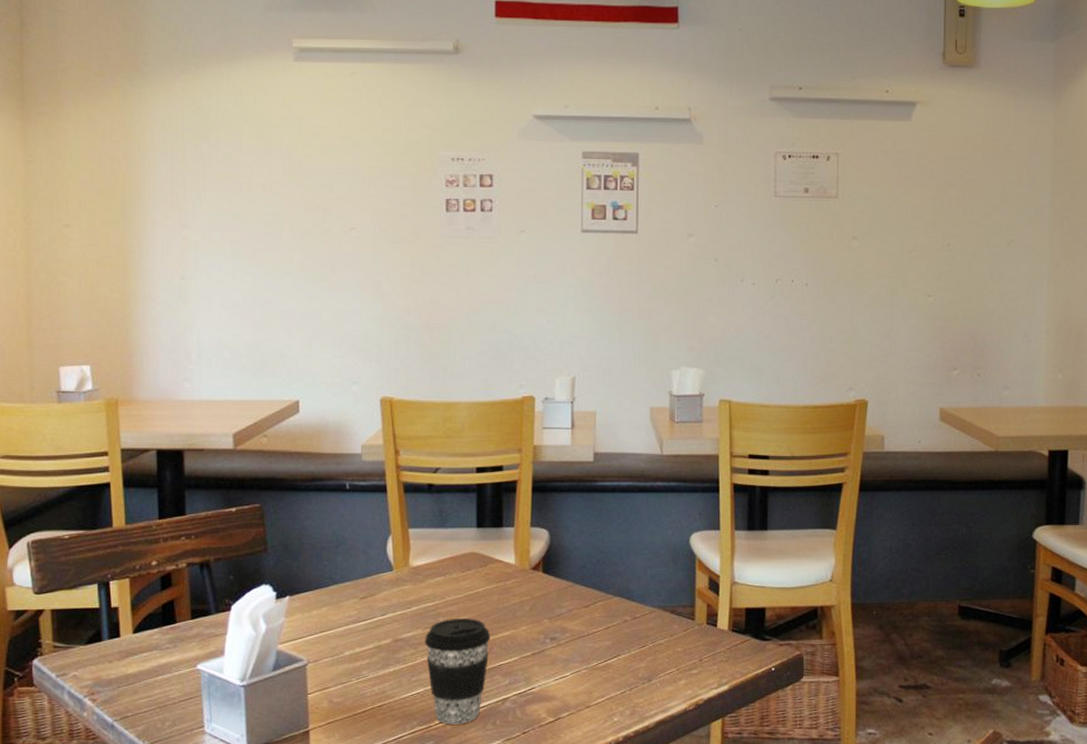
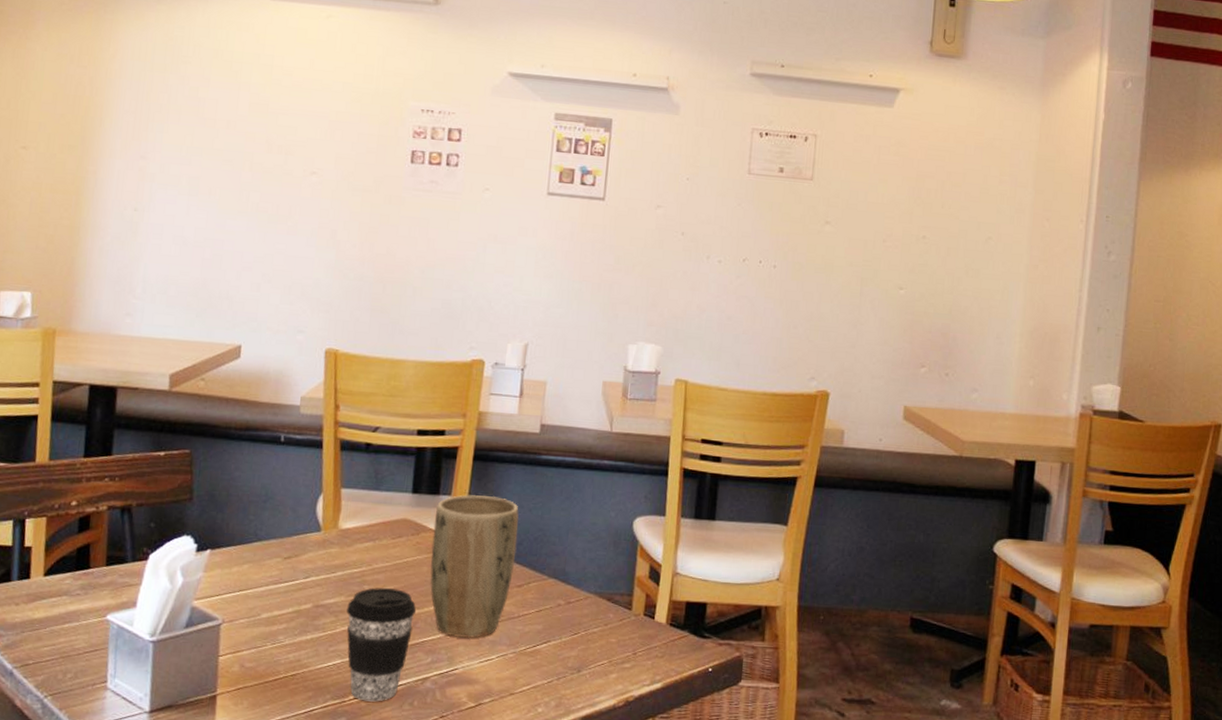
plant pot: none [500,525,581,660] -> present [430,494,519,639]

